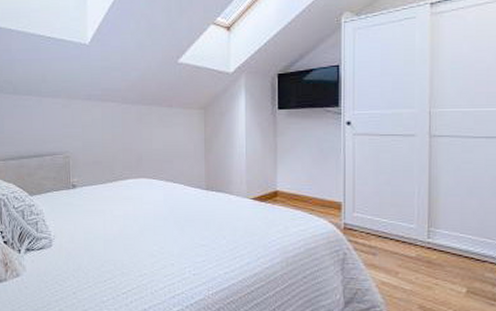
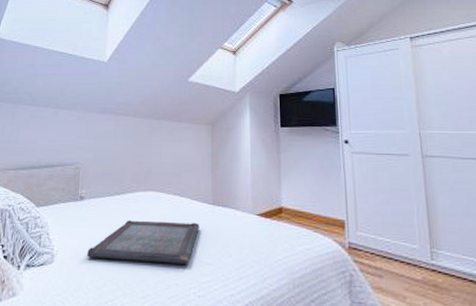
serving tray: none [84,206,193,246] -> present [87,220,199,264]

